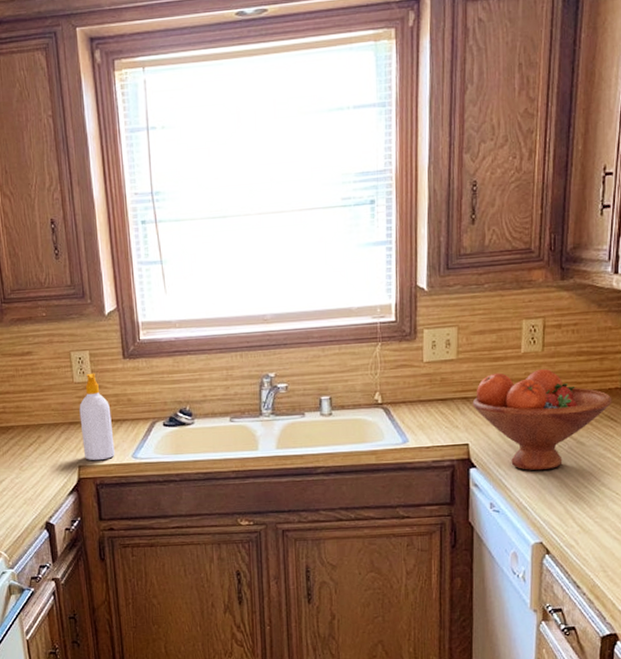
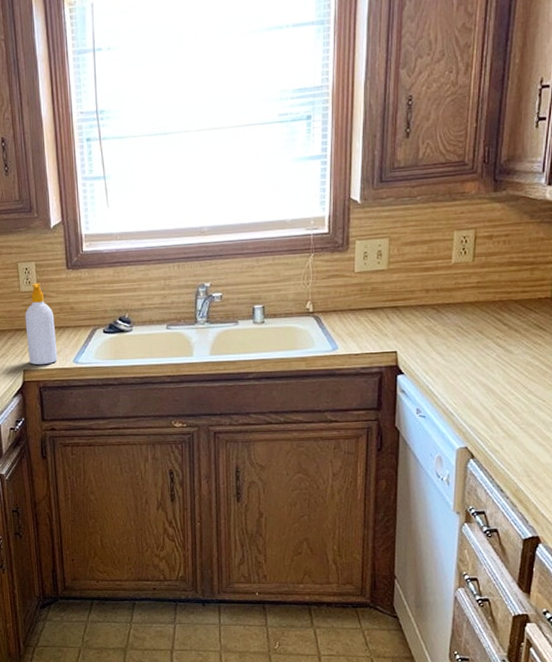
fruit bowl: present [472,368,612,471] -> none [402,278,542,378]

